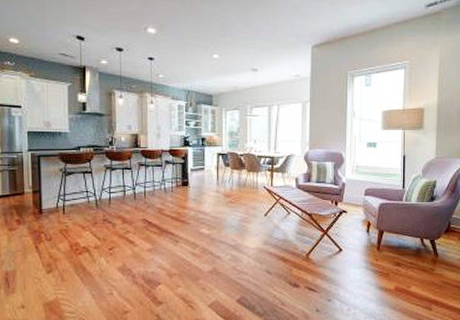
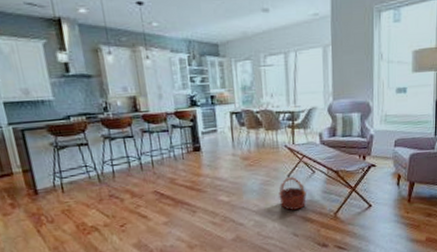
basket: none [255,215,281,248] -> present [279,176,306,210]

